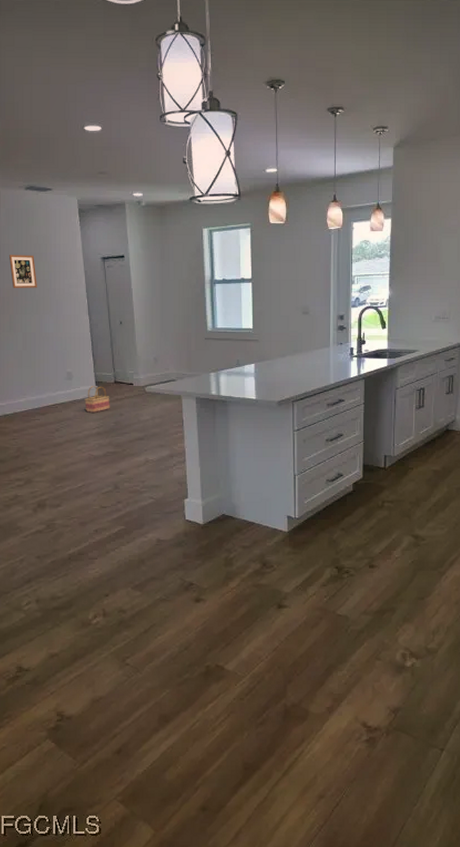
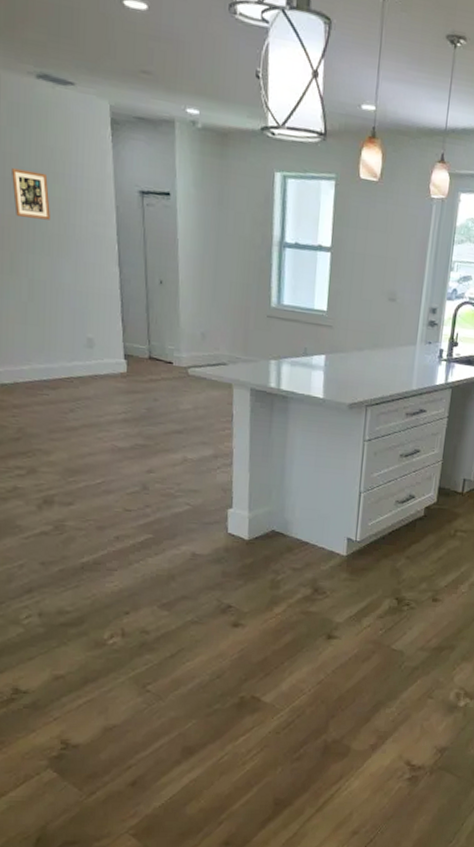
basket: present [84,386,110,414] -> none [109,359,142,395]

